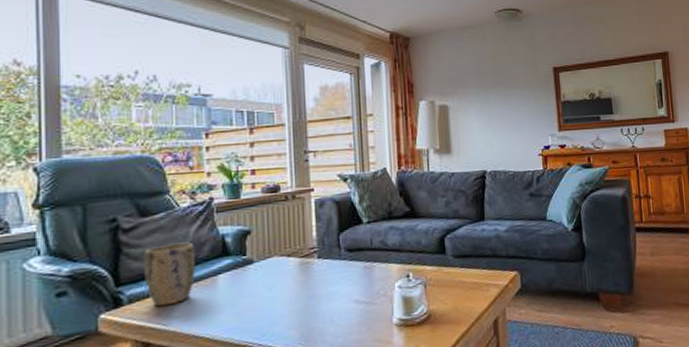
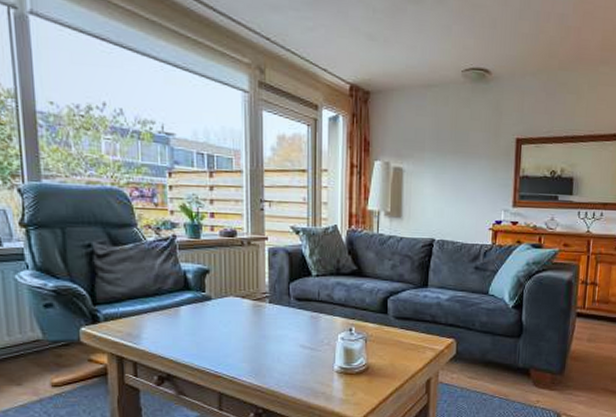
plant pot: present [144,242,195,307] -> none [116,273,161,328]

